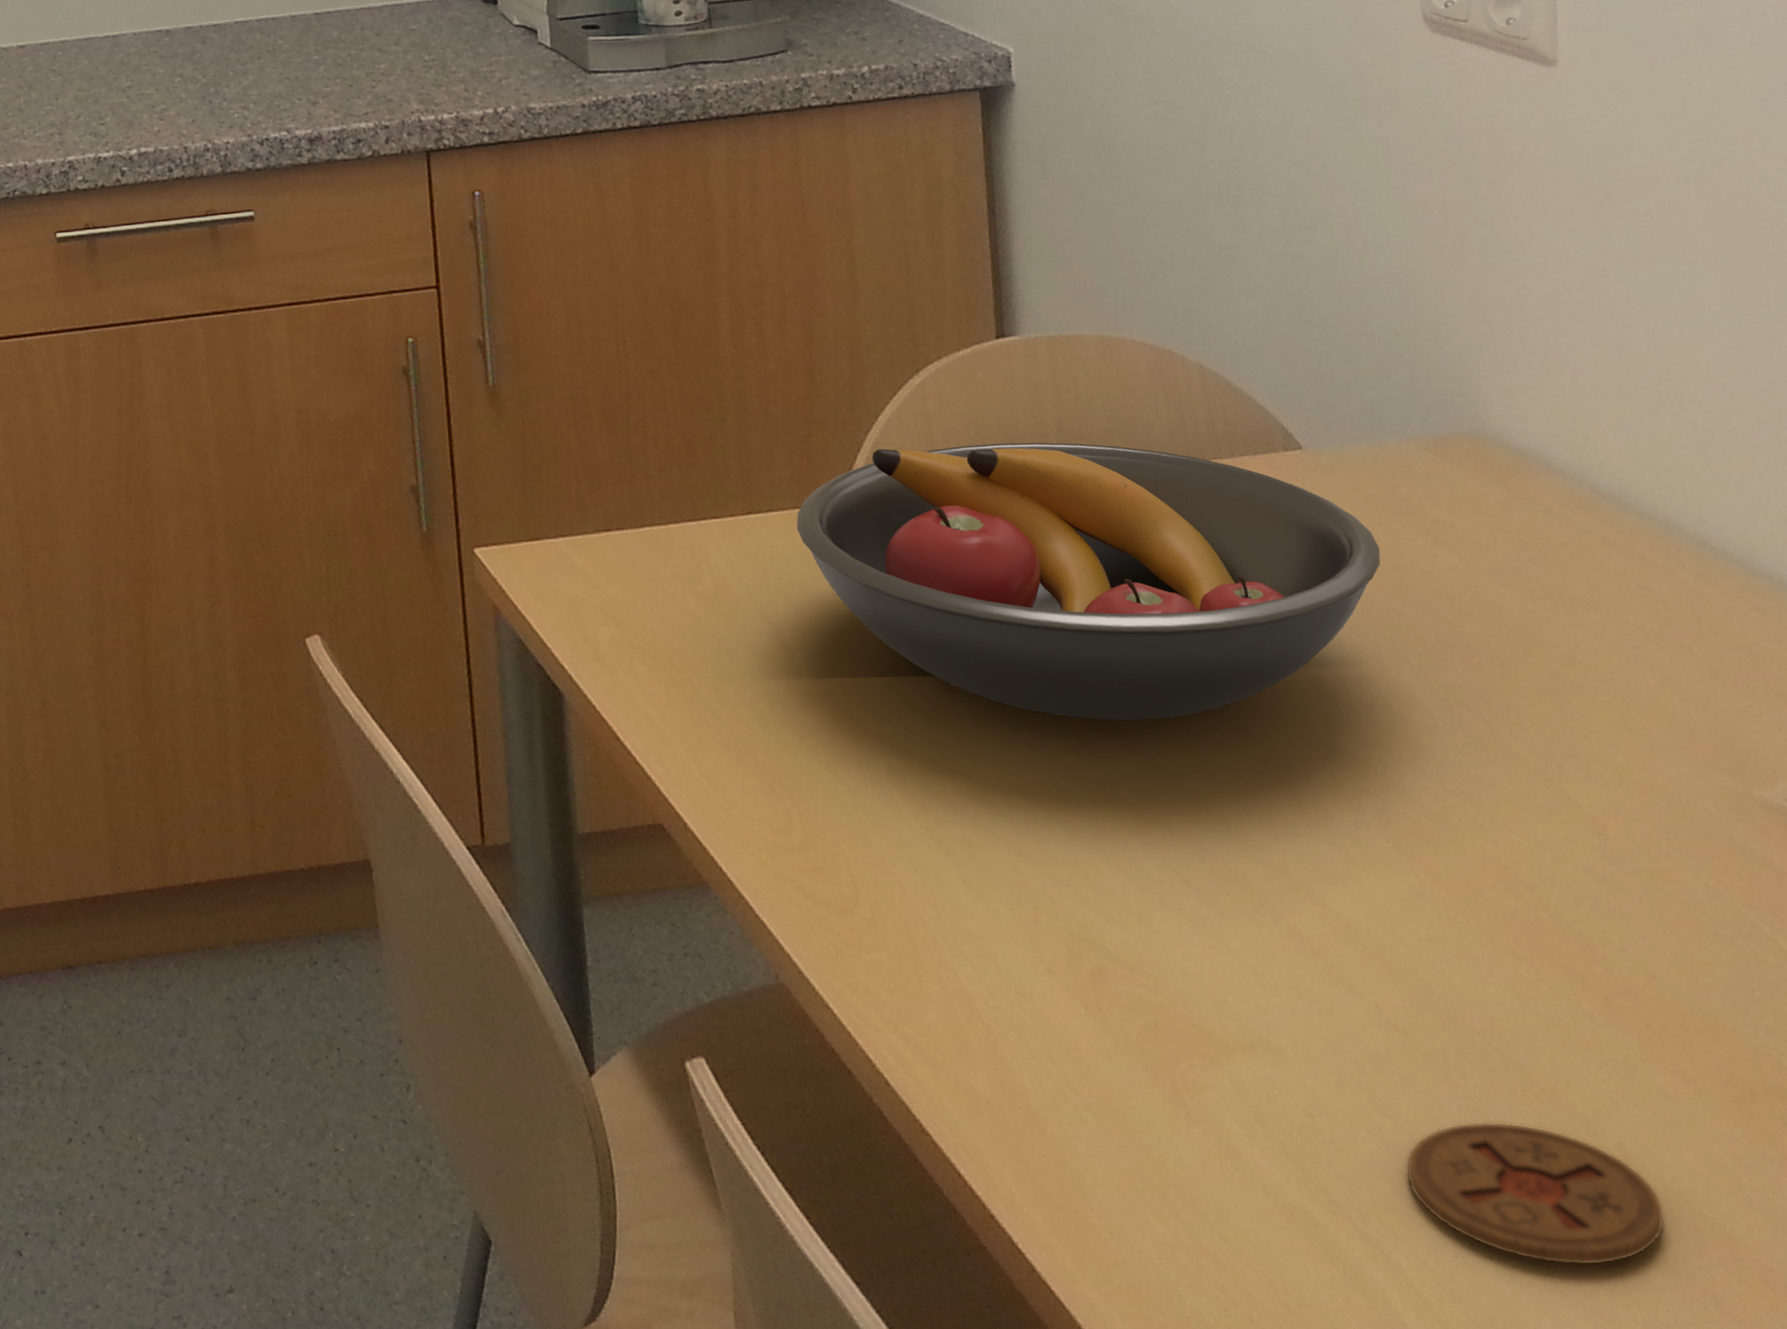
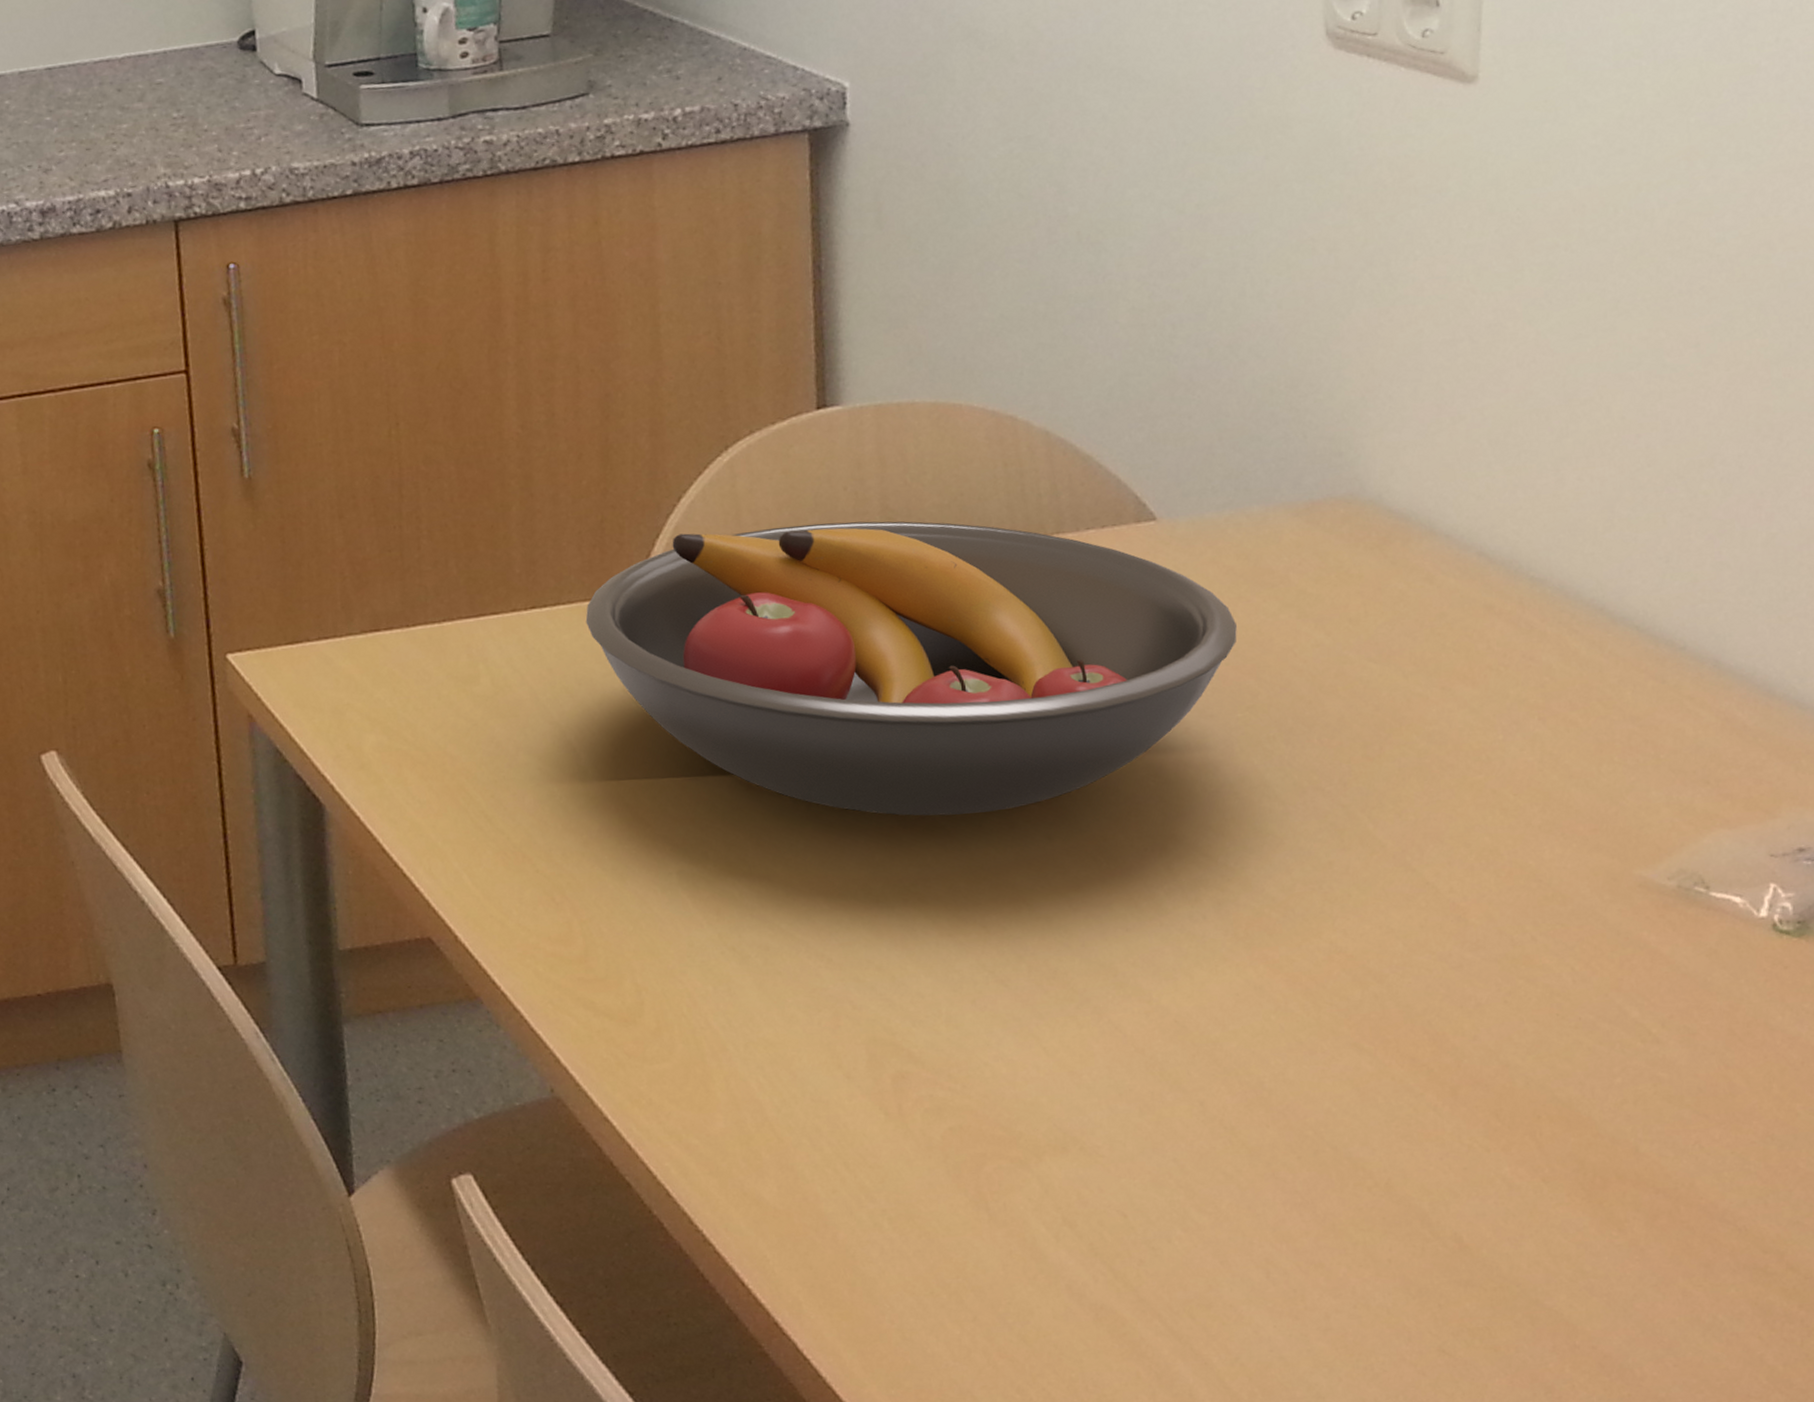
coaster: present [1405,1121,1665,1266] -> none [1222,1216,1499,1357]

